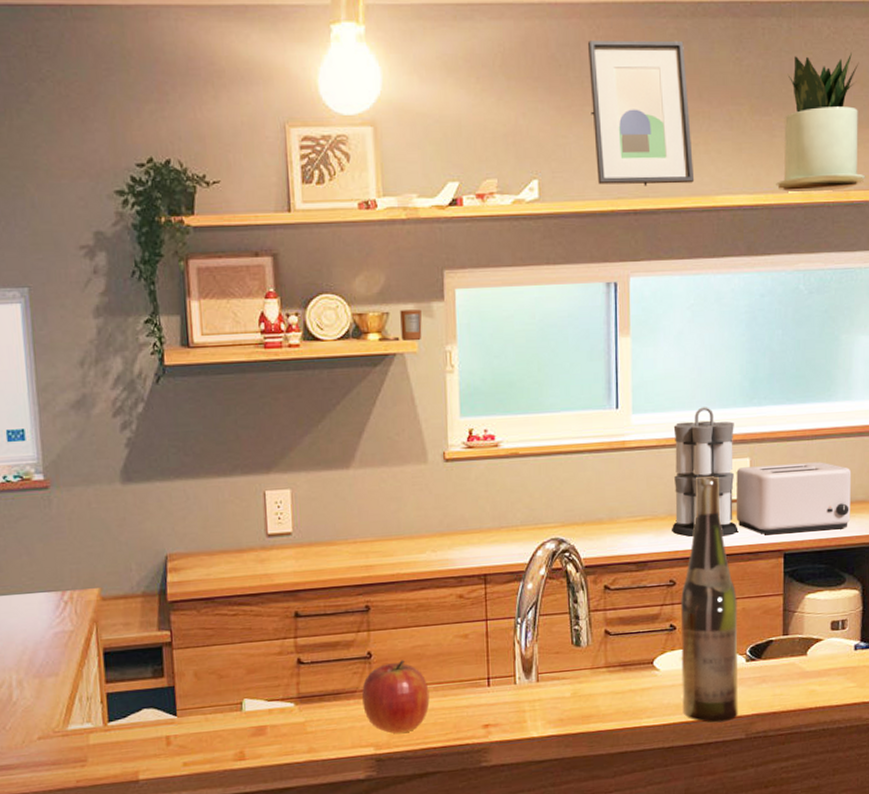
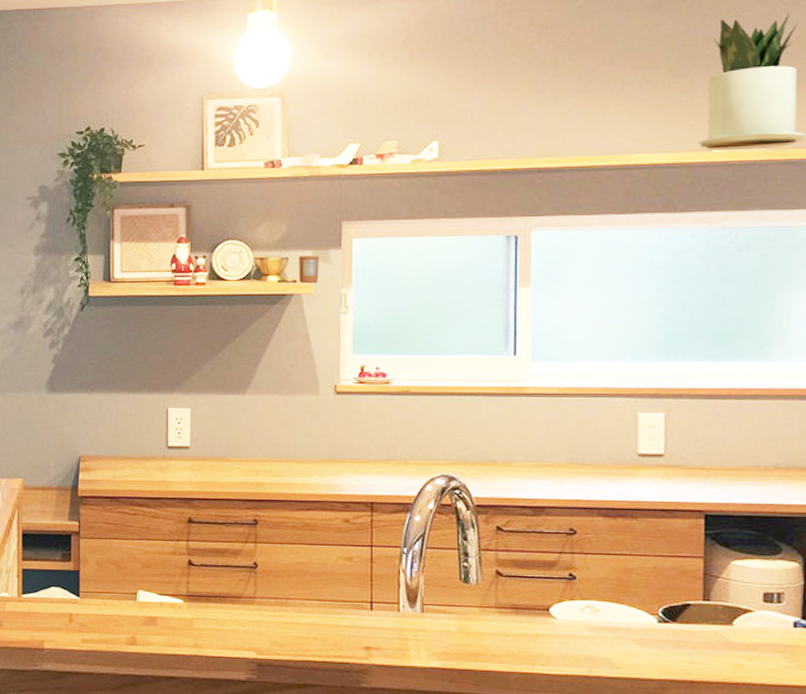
fruit: present [361,660,430,734] -> none [246,574,312,642]
picture frame: present [587,40,695,186] -> none [492,11,605,146]
spice rack: present [672,407,738,537] -> none [573,359,650,490]
wine bottle: present [680,475,738,723] -> none [581,427,649,683]
toaster: present [736,462,852,535] -> none [647,422,790,496]

